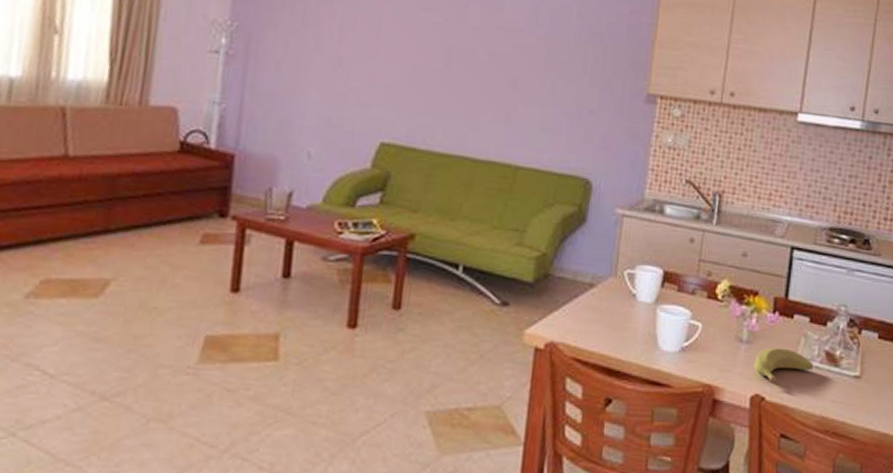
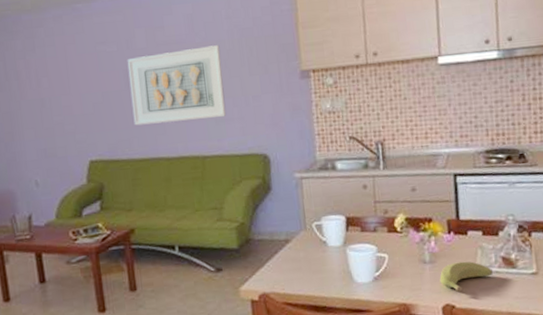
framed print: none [444,35,563,126] -> present [127,45,227,126]

